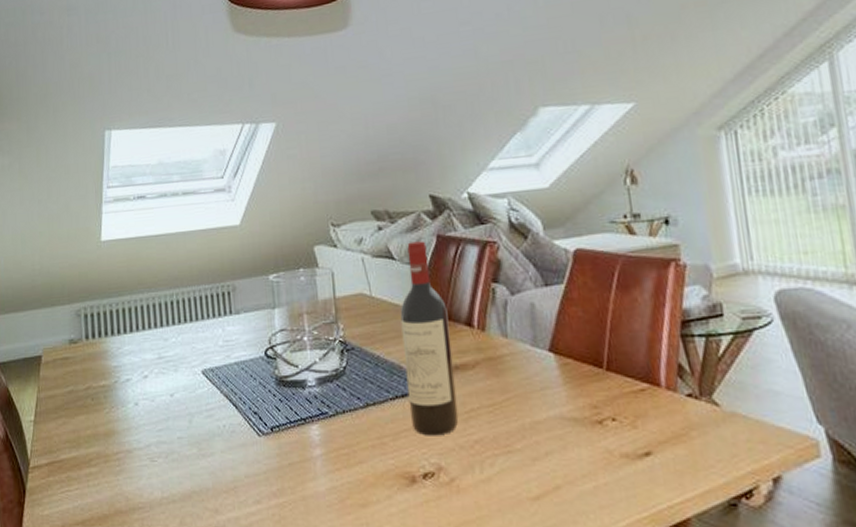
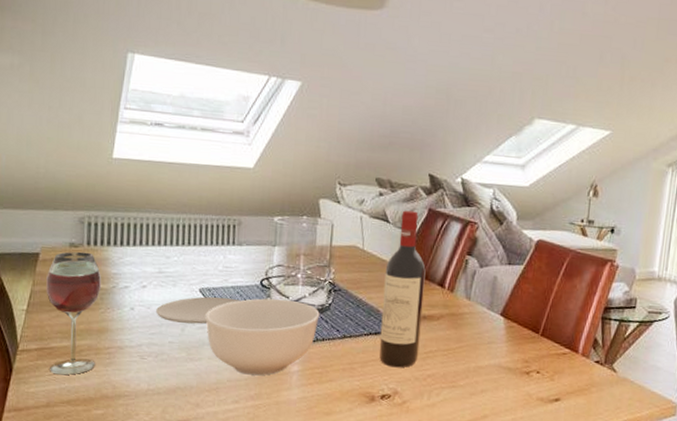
wineglass: none [50,347,106,491] -> present [46,251,102,376]
plate: none [160,376,247,413] -> present [156,296,241,324]
bowl: none [212,369,335,467] -> present [205,298,320,376]

